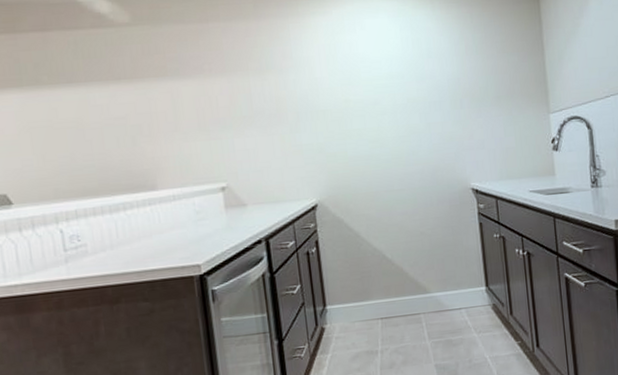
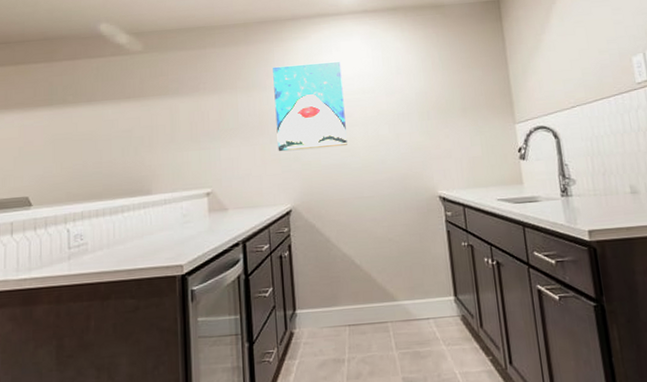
wall art: none [289,41,376,143] -> present [273,61,347,152]

